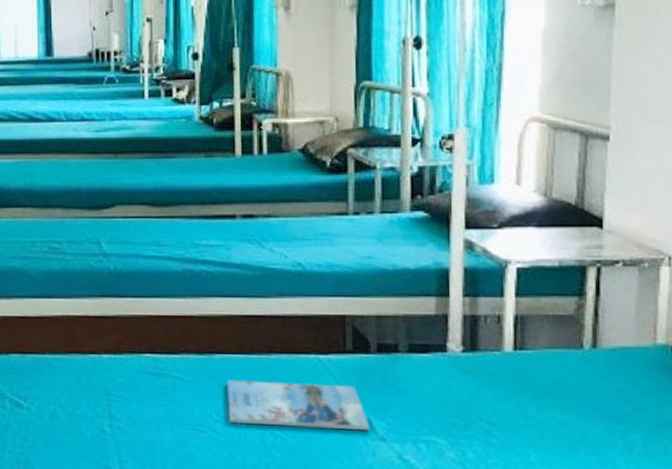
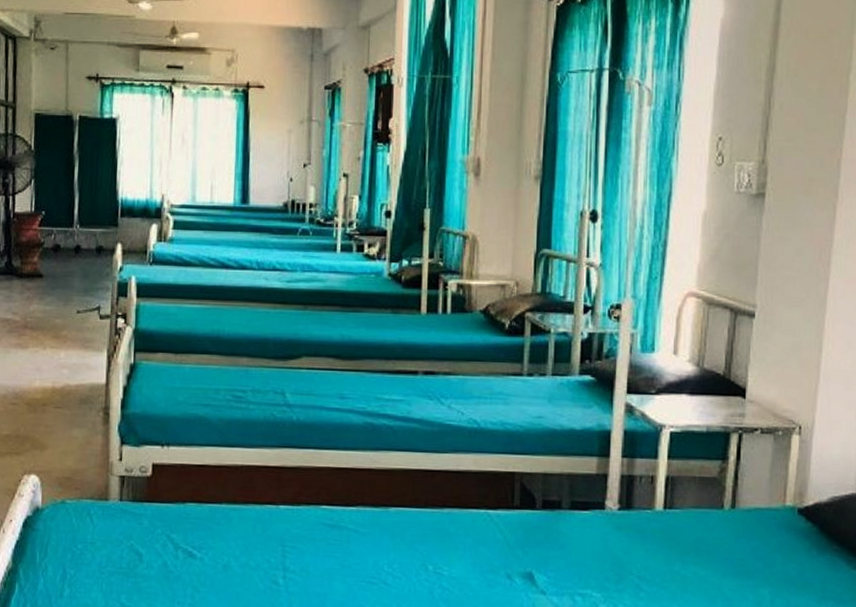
magazine: present [227,380,370,430] -> none [400,533,532,583]

